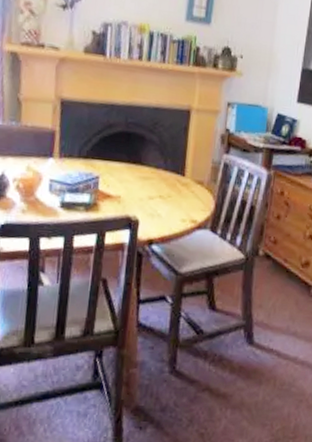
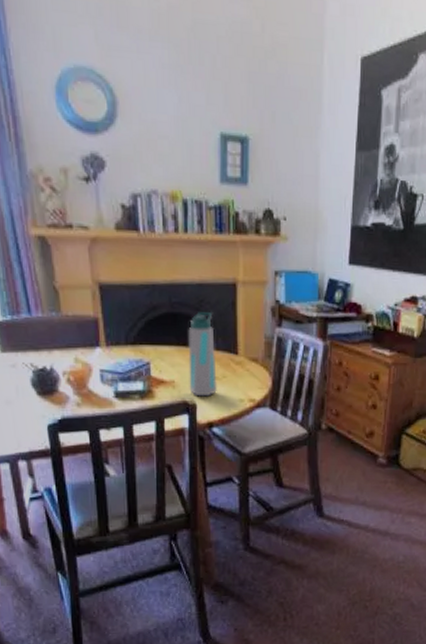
water bottle: none [134,133,164,214] -> present [188,312,218,397]

